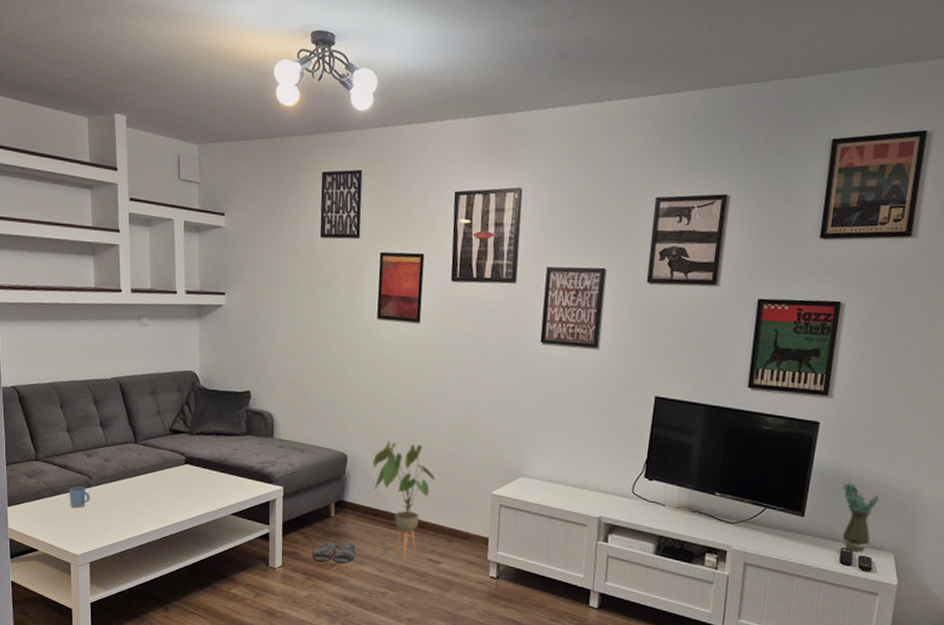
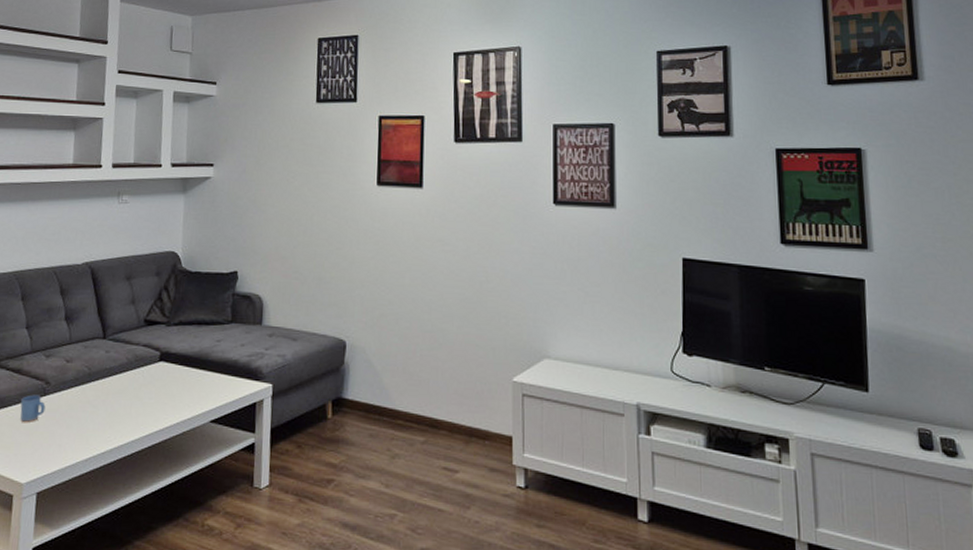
slippers: present [312,541,357,564] -> none [305,450,358,479]
house plant: present [373,441,436,561] -> none [375,323,447,472]
vase: present [841,481,880,553] -> none [903,347,949,434]

